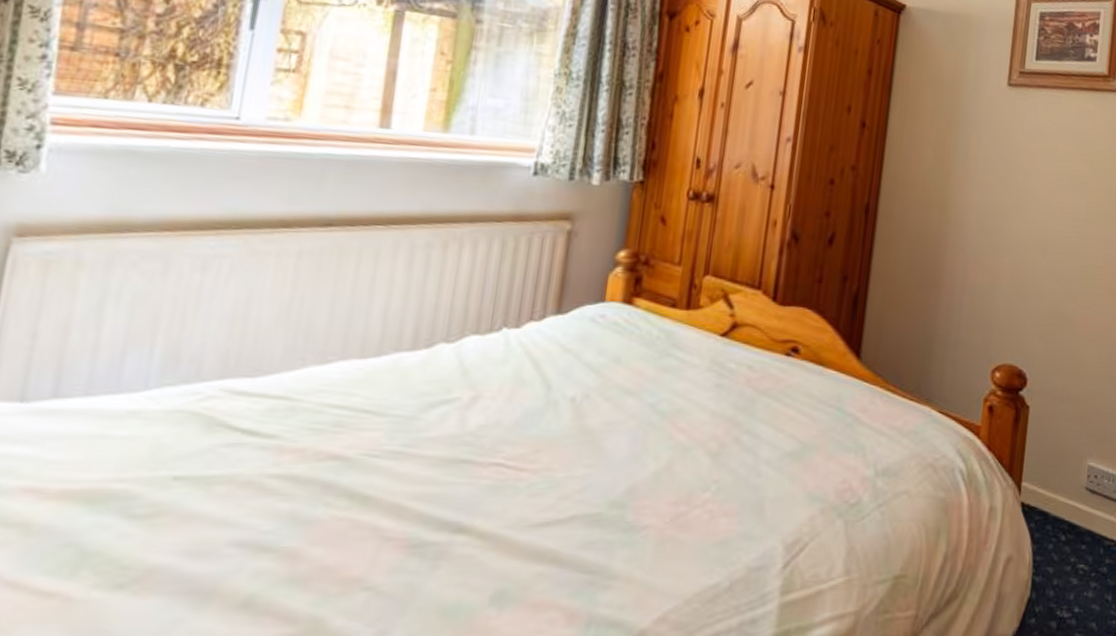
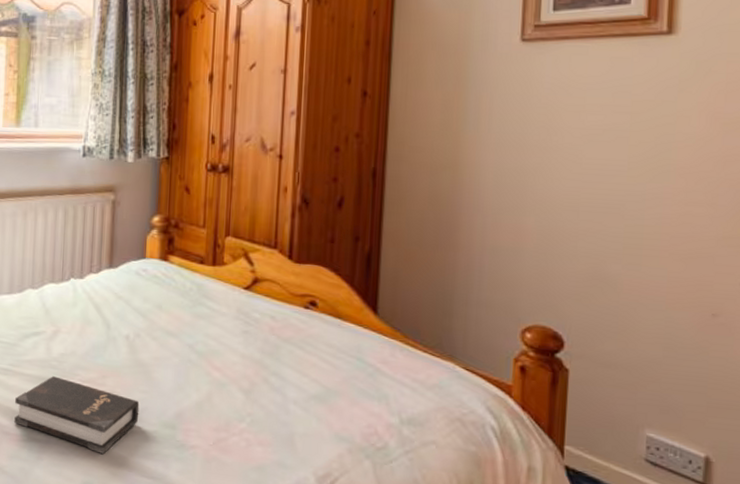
hardback book: none [402,456,582,550] -> present [14,376,140,454]

